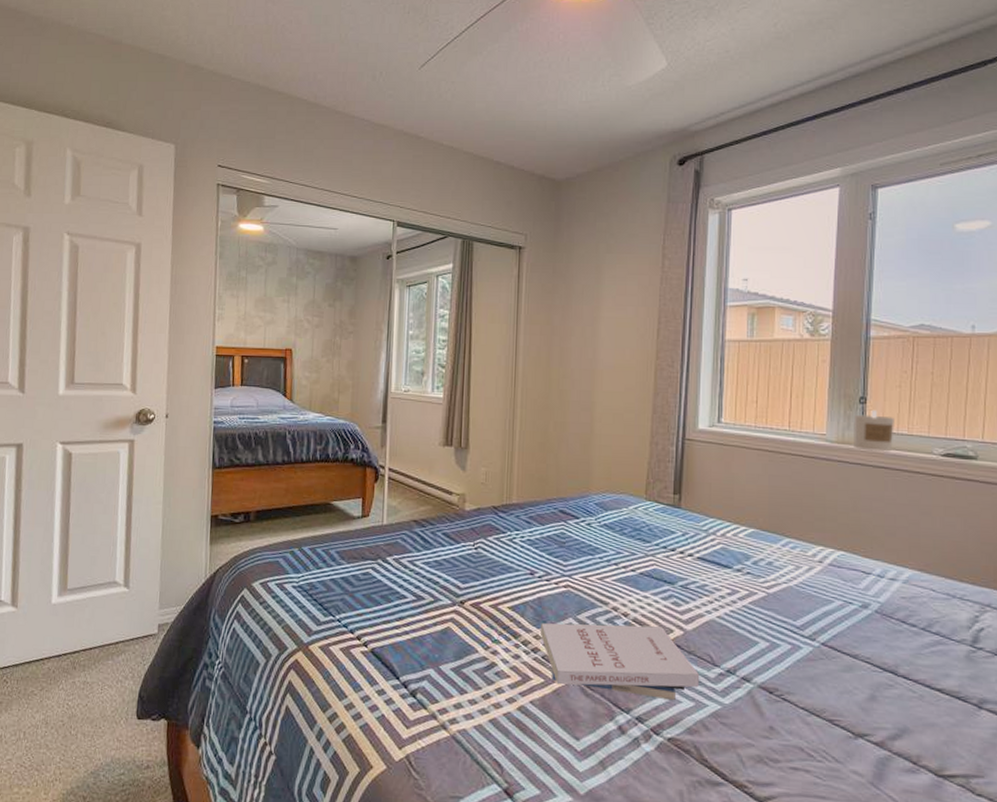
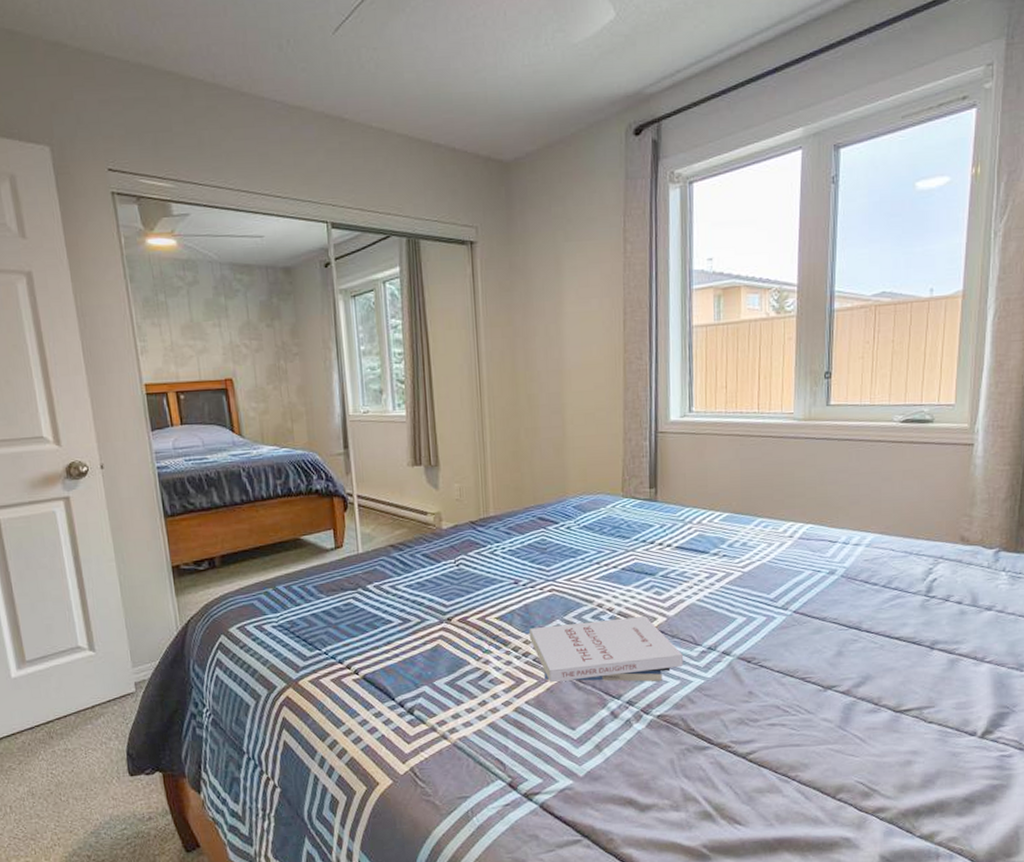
candle: present [853,409,894,452] -> none [819,383,858,425]

